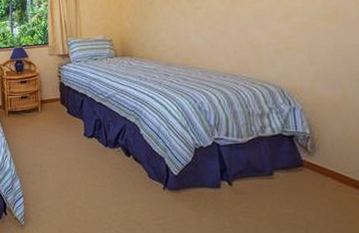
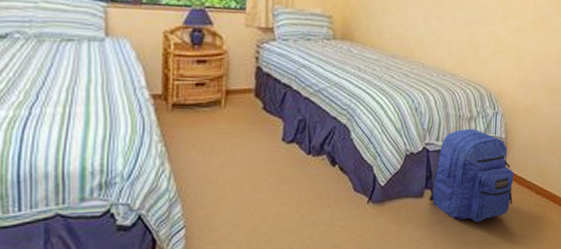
backpack: none [226,124,335,218] -> present [428,128,514,222]

